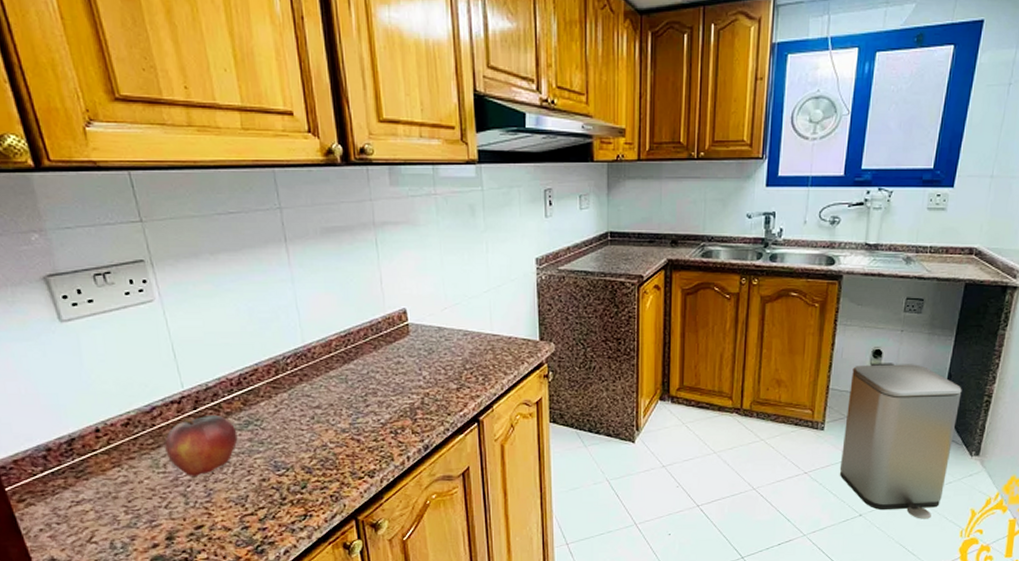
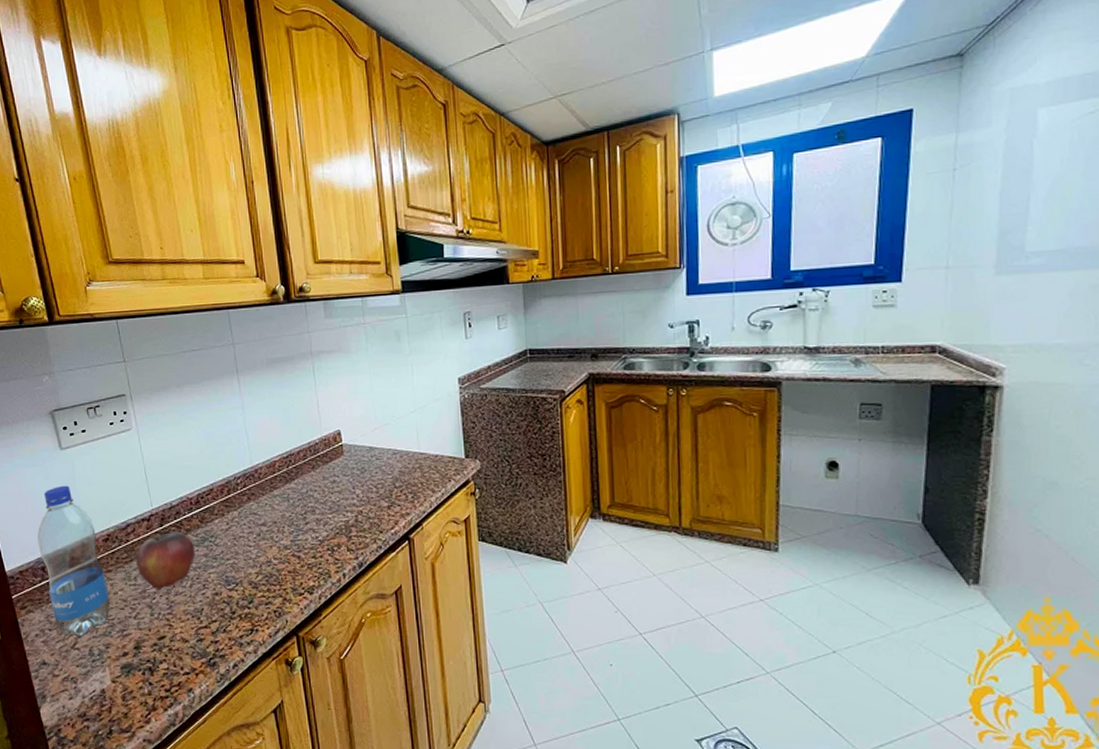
bottle: none [34,363,135,530] -> present [37,485,111,637]
pedal bin: present [839,363,962,519] -> none [802,475,945,660]

